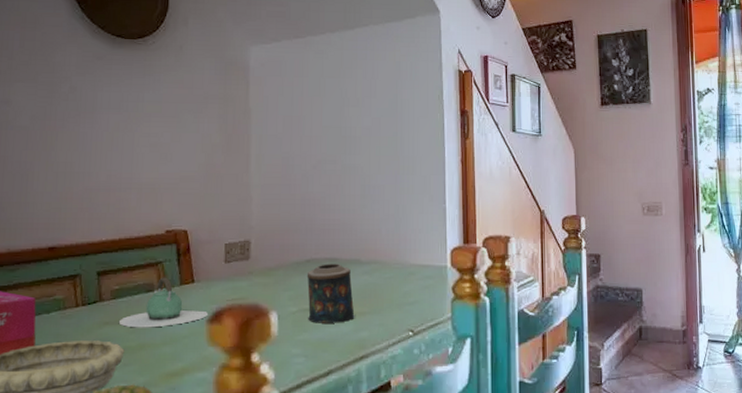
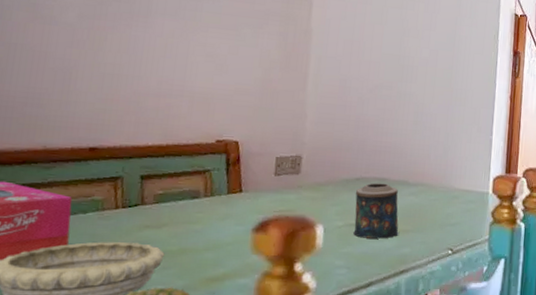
teapot: present [119,277,208,328] -> none [161,185,254,234]

